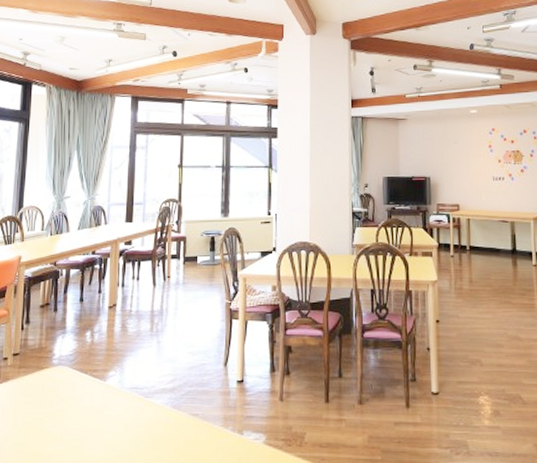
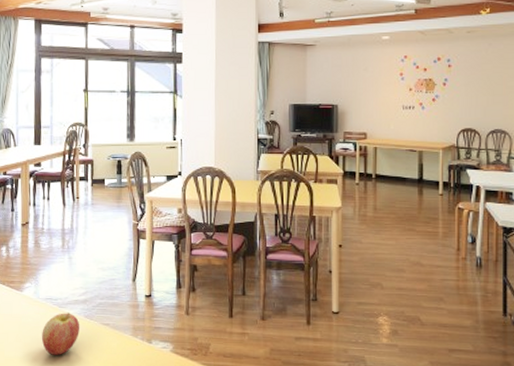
apple: none [125,403,167,452] -> present [42,313,80,355]

